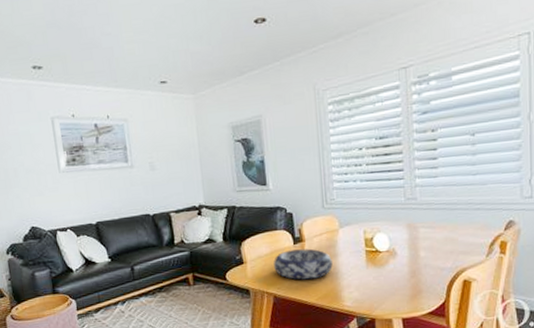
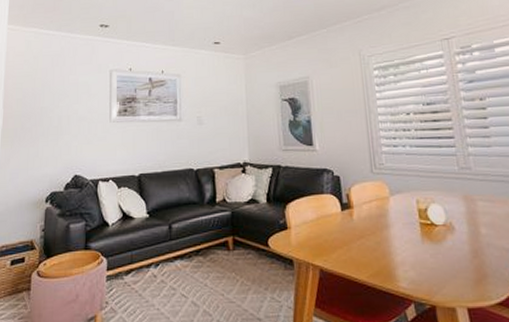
decorative bowl: present [274,248,333,280] -> none [320,216,385,252]

